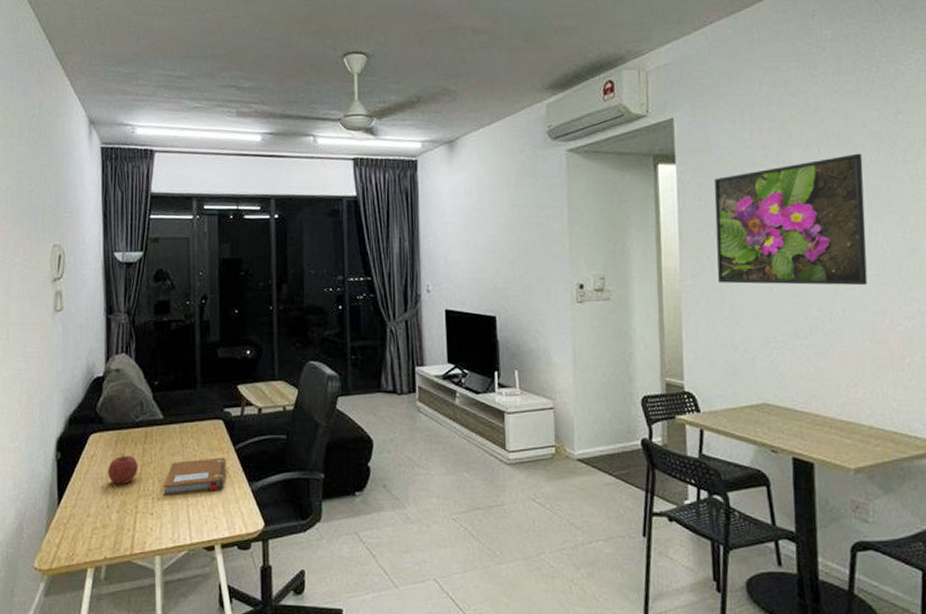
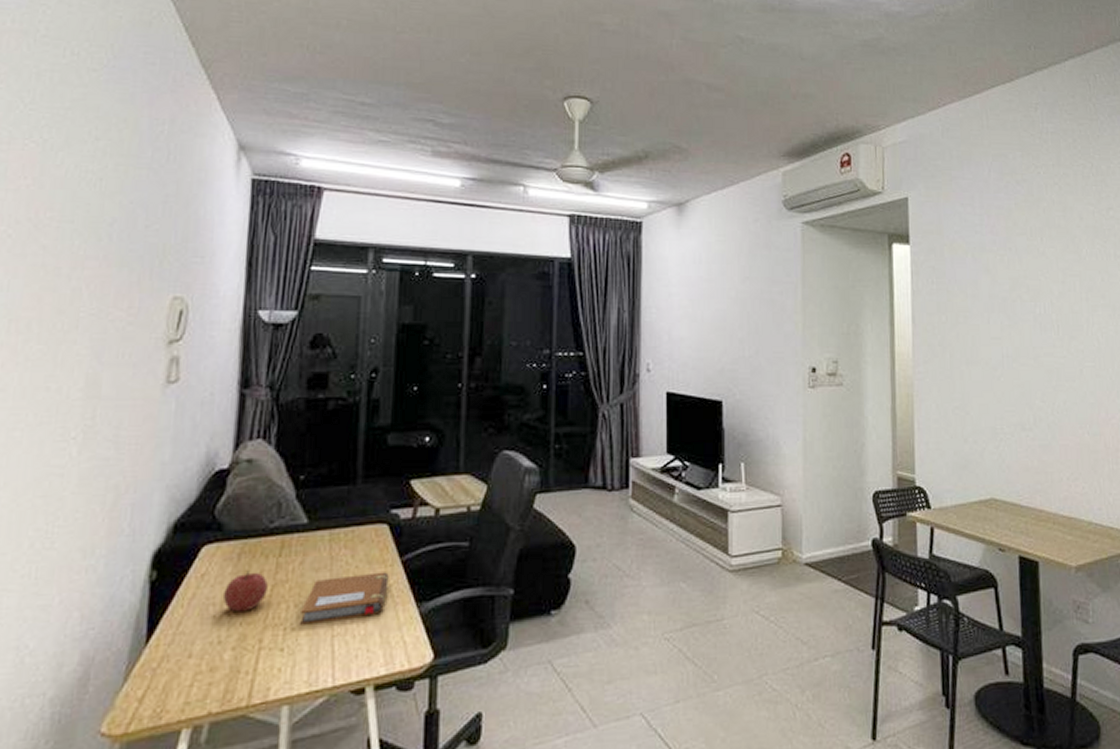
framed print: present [714,153,868,286] -> none [946,245,1086,377]

